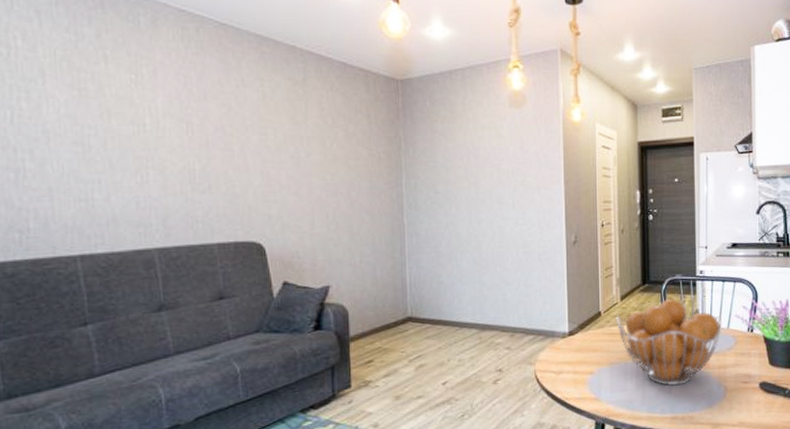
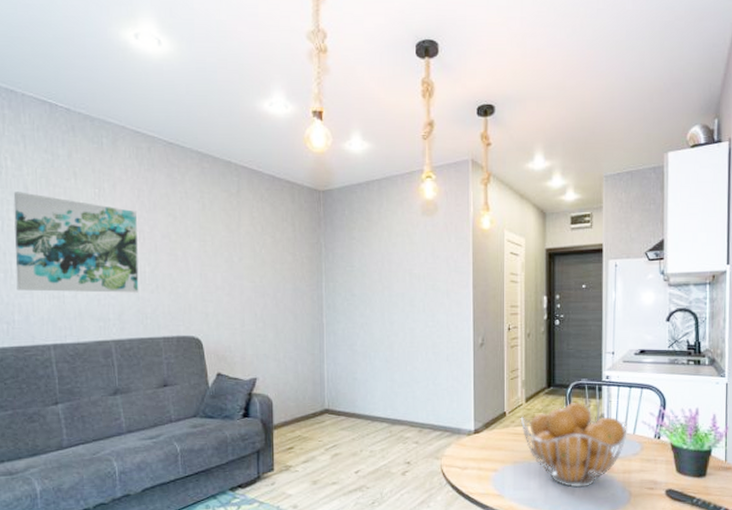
wall art: none [25,76,188,194] -> present [13,192,139,293]

